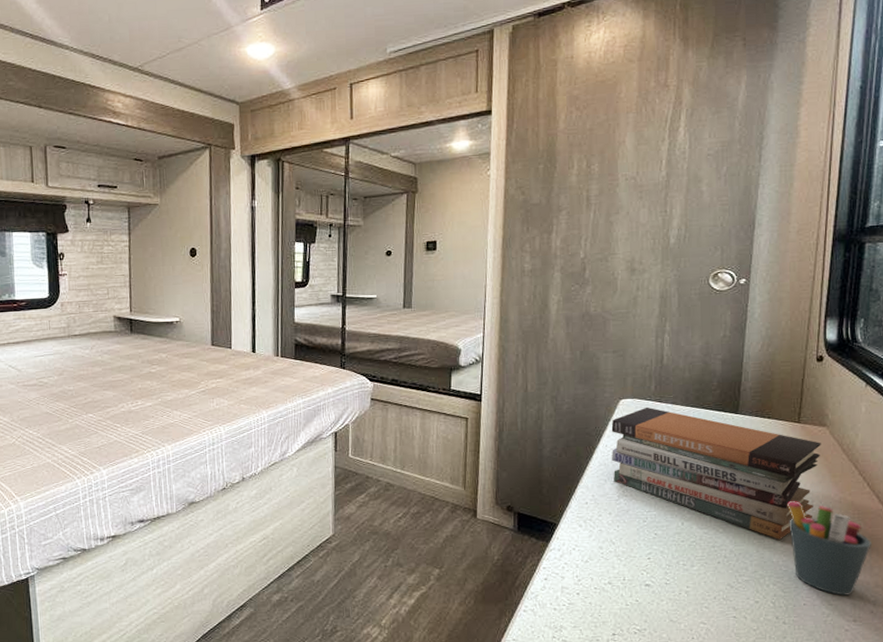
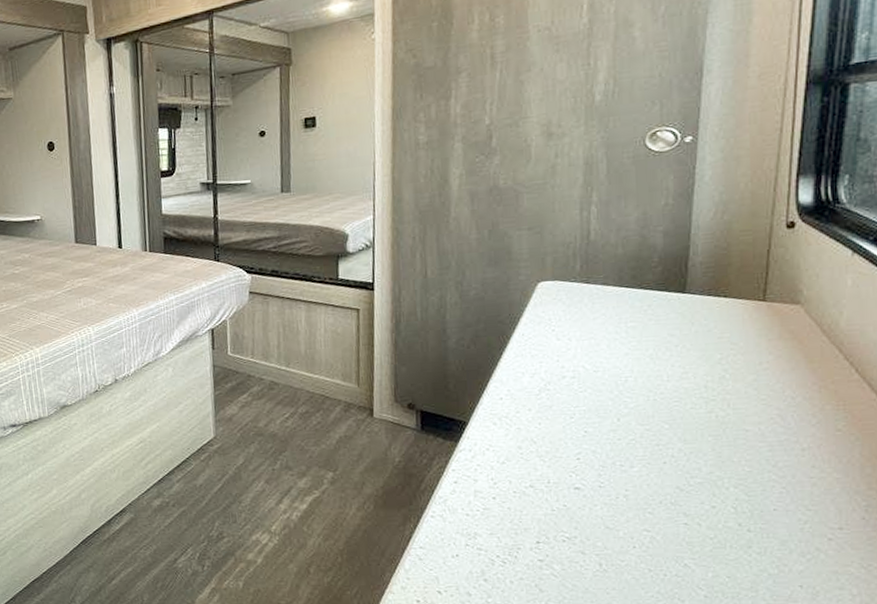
book stack: present [611,407,821,540] -> none [528,289,794,436]
pen holder: present [787,501,871,596] -> none [751,391,862,500]

